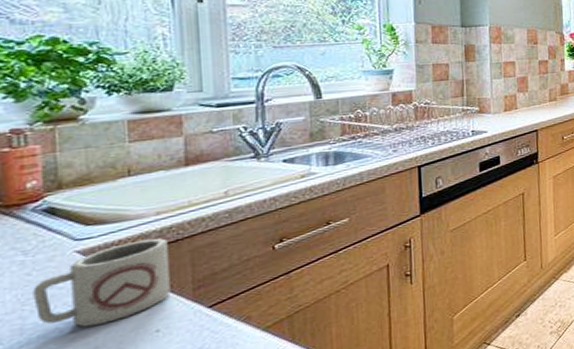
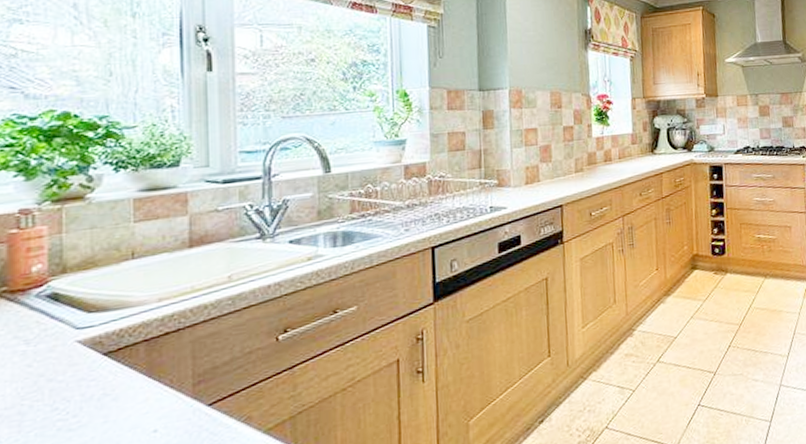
cup: present [33,238,171,327] -> none [33,327,170,425]

